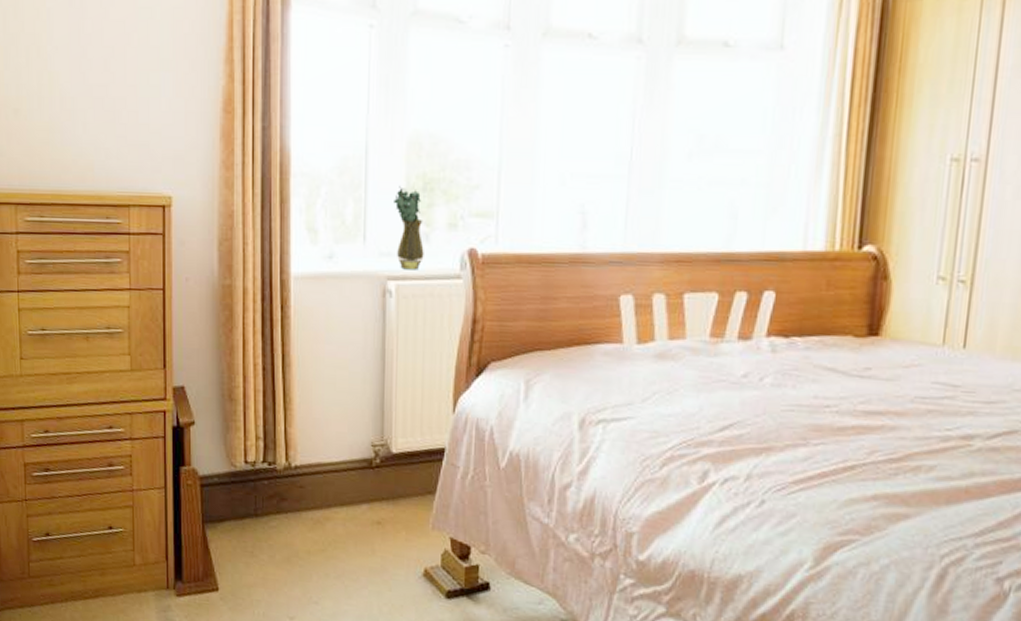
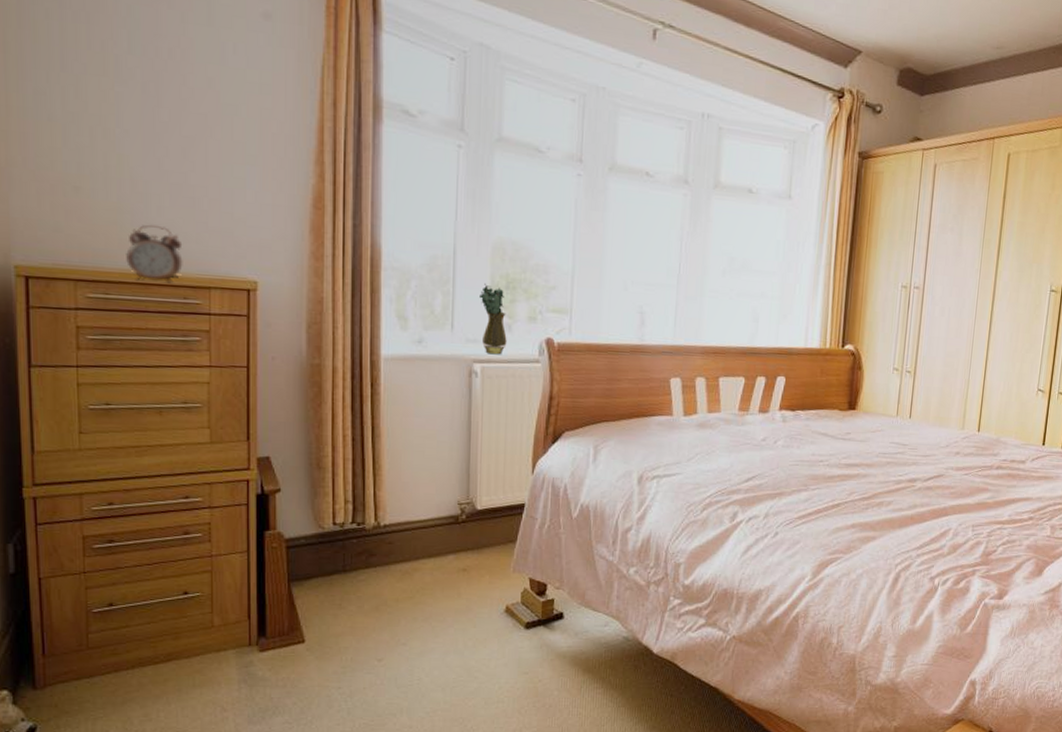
alarm clock: none [57,142,106,203] -> present [126,224,183,284]

